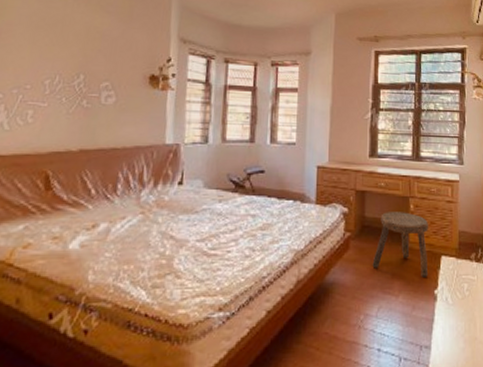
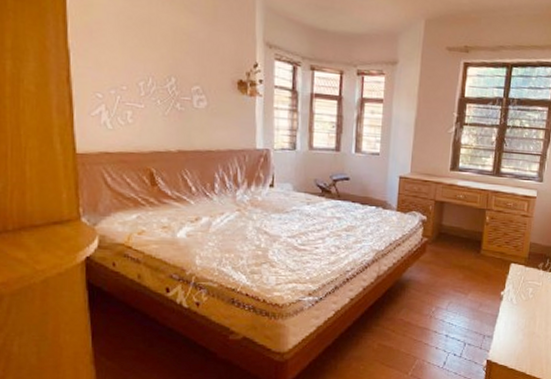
stool: present [372,212,429,277] -> none [446,222,503,281]

